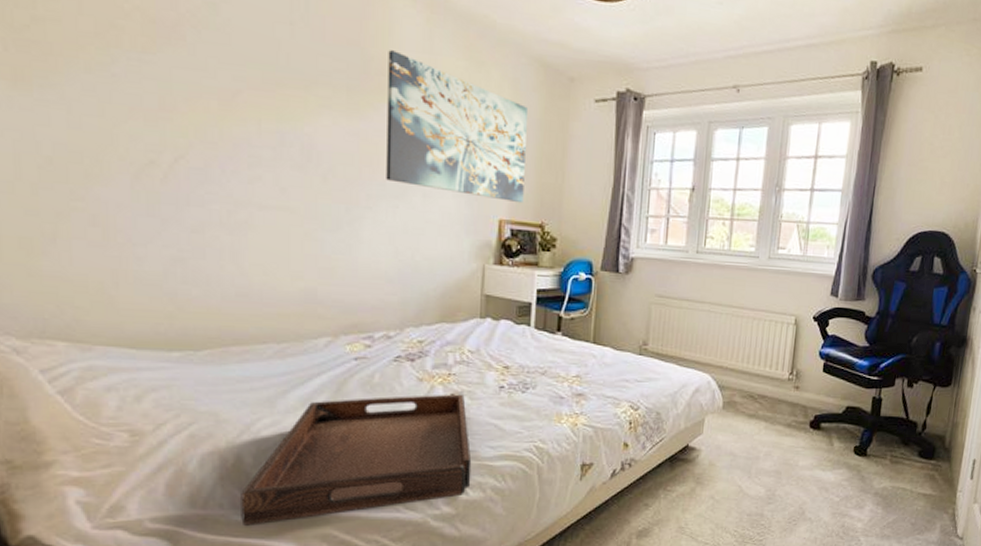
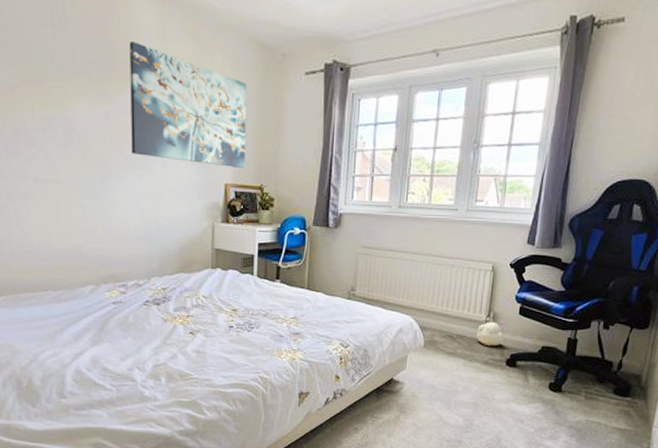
serving tray: present [241,394,472,526] -> none [33,332,208,434]
plush toy: none [778,378,811,407] -> present [476,320,507,347]

